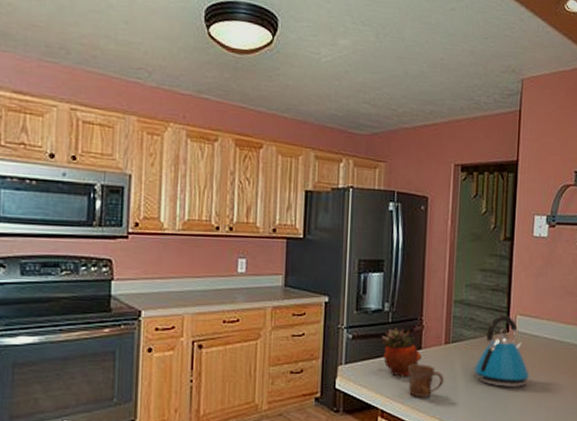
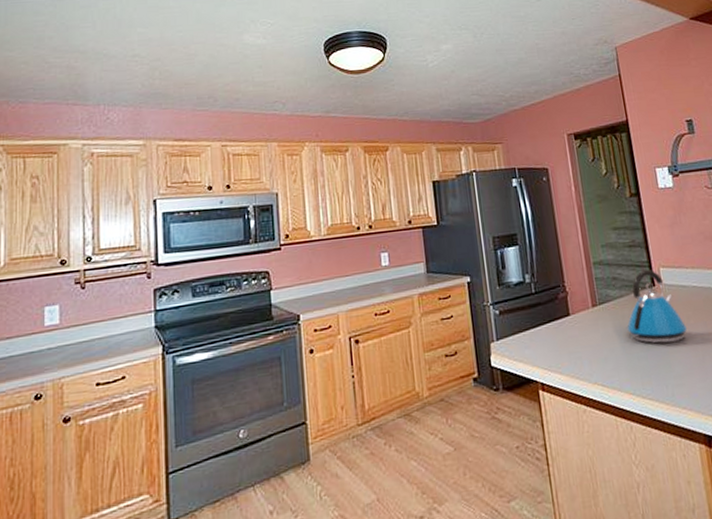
succulent planter: present [381,328,422,377] -> none [528,297,572,347]
mug: present [408,364,445,398] -> none [559,330,599,366]

